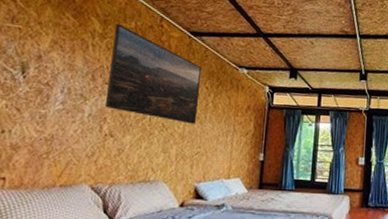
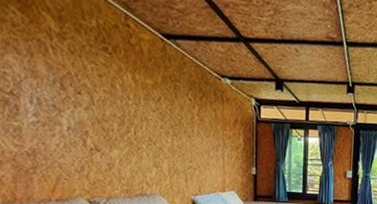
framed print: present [105,24,202,124] -> none [74,21,184,138]

